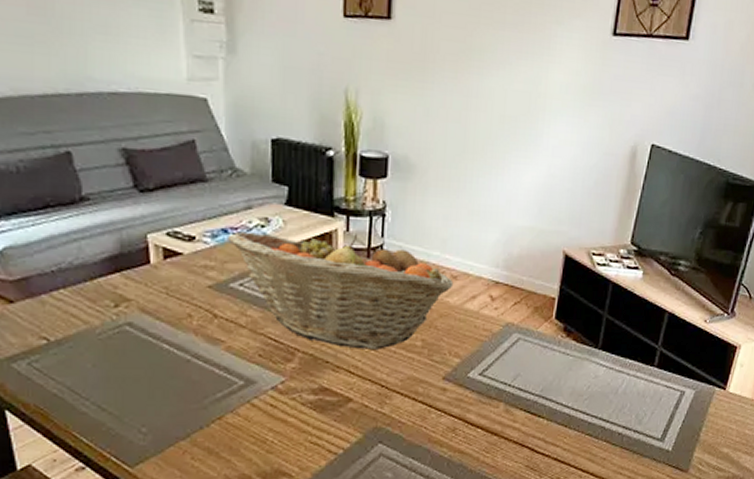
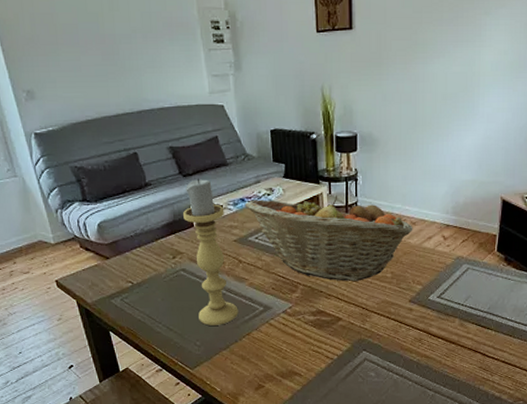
candle holder: none [135,196,208,405] -> present [183,178,239,326]

